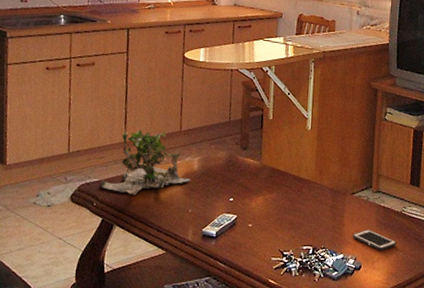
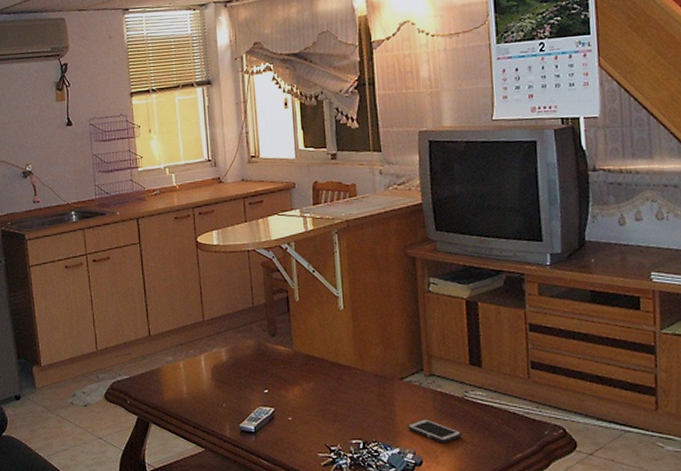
plant: present [98,129,190,195] -> none [129,323,220,391]

